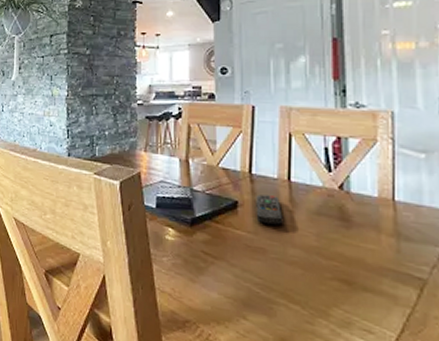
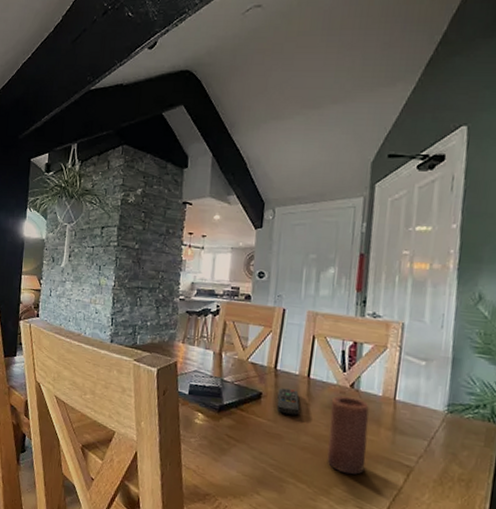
candle: none [320,199,368,292] -> present [327,395,369,475]

